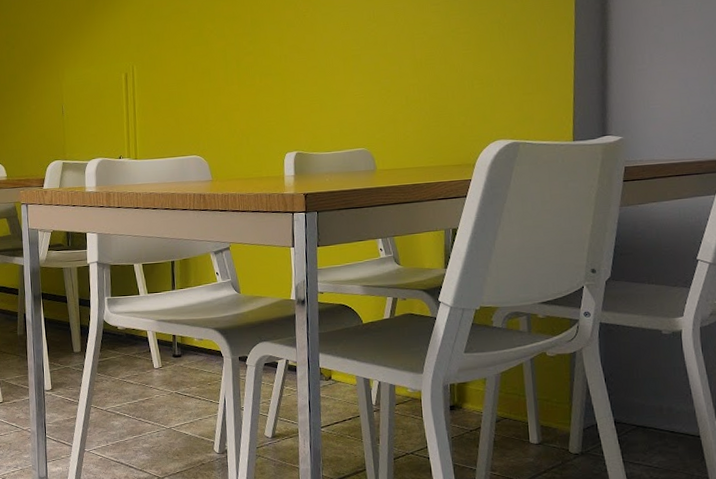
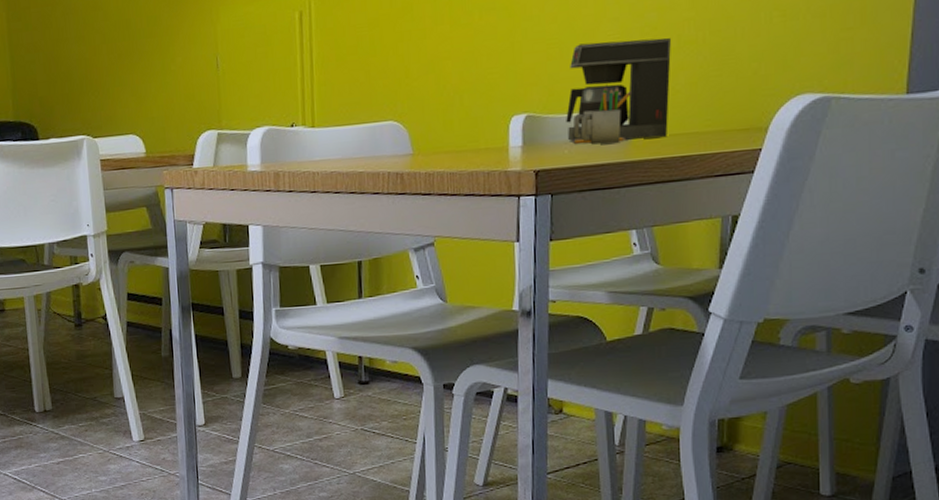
coffee maker: none [326,97,402,175] -> present [566,37,671,145]

